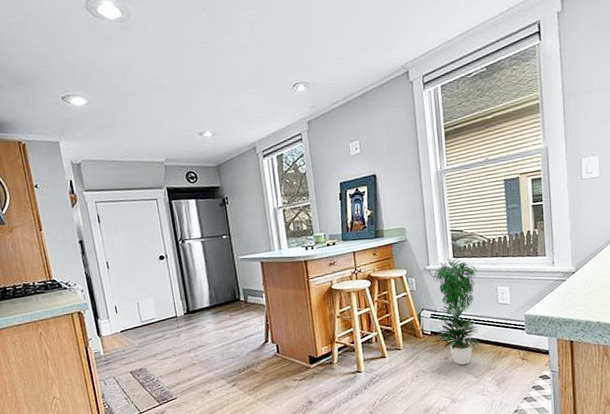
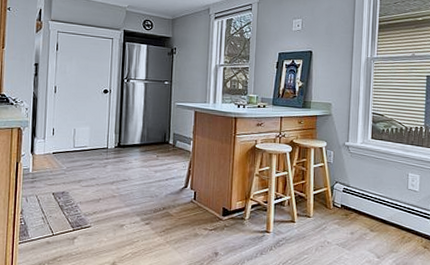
potted plant: present [433,256,481,365] -> none [344,136,392,243]

